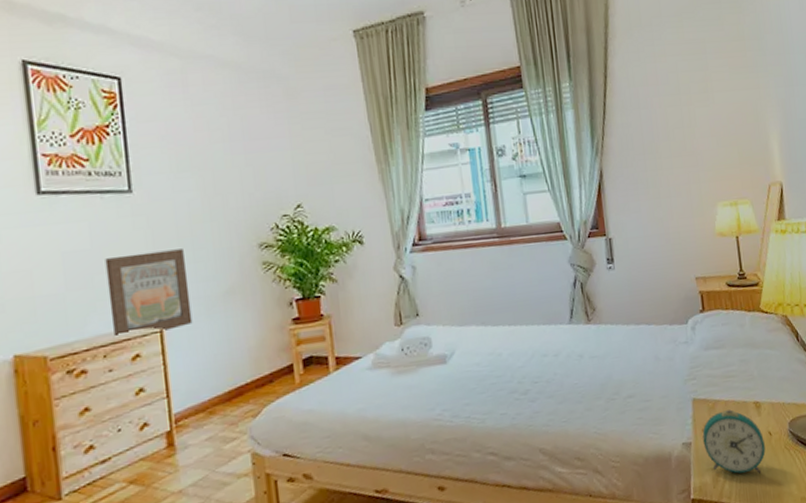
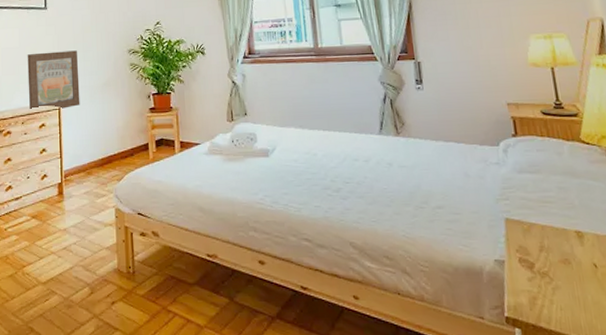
alarm clock: present [702,409,766,474] -> none [516,235,591,305]

